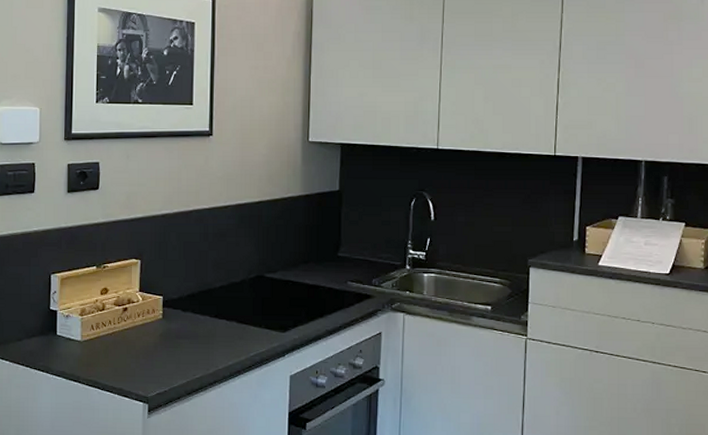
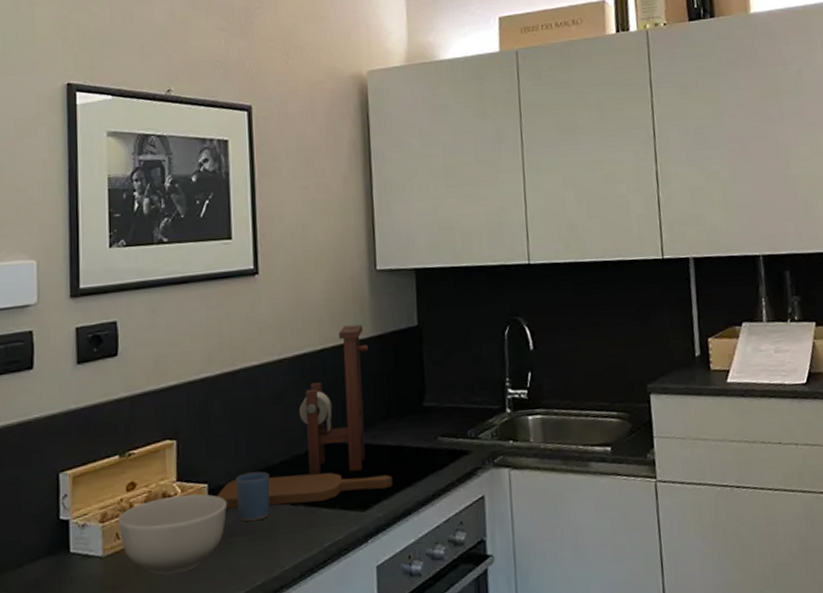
bowl: none [93,302,177,361] -> present [117,494,228,575]
cutting board: none [169,296,309,320] -> present [217,472,393,509]
mug: none [184,292,211,329] -> present [235,471,270,522]
paper towel holder: none [237,184,297,301] -> present [299,324,368,475]

